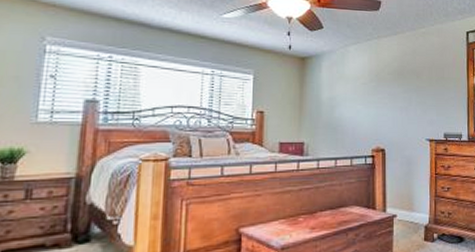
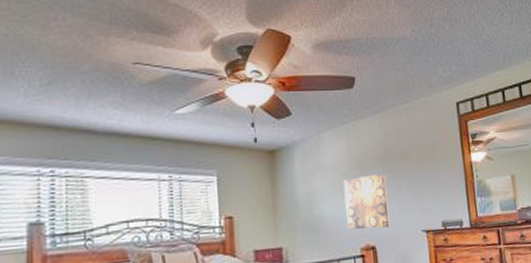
wall art: none [362,87,399,134] -> present [343,174,390,230]

